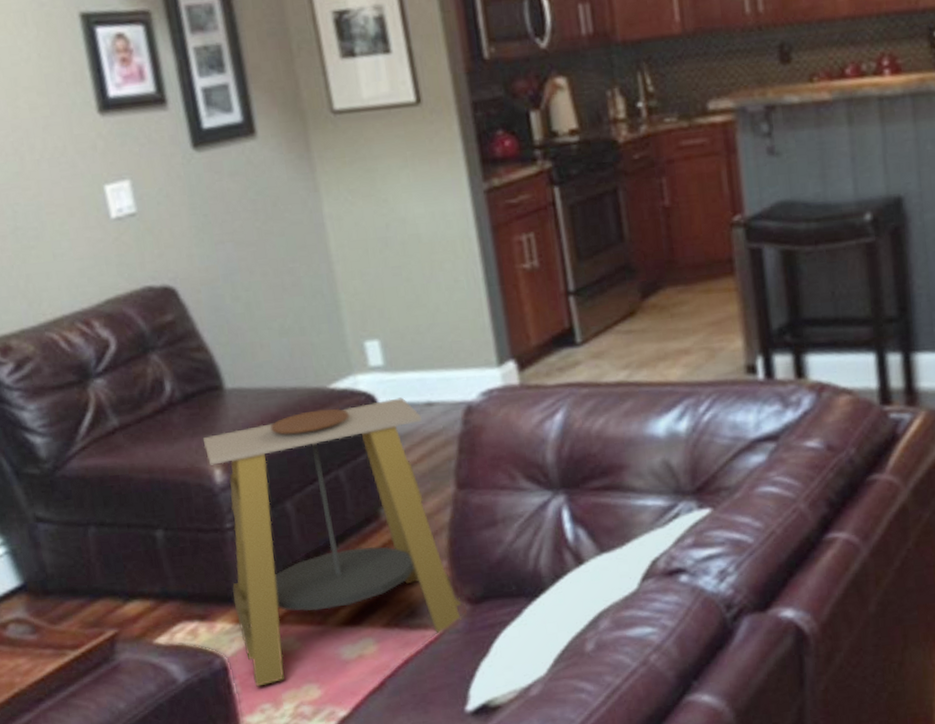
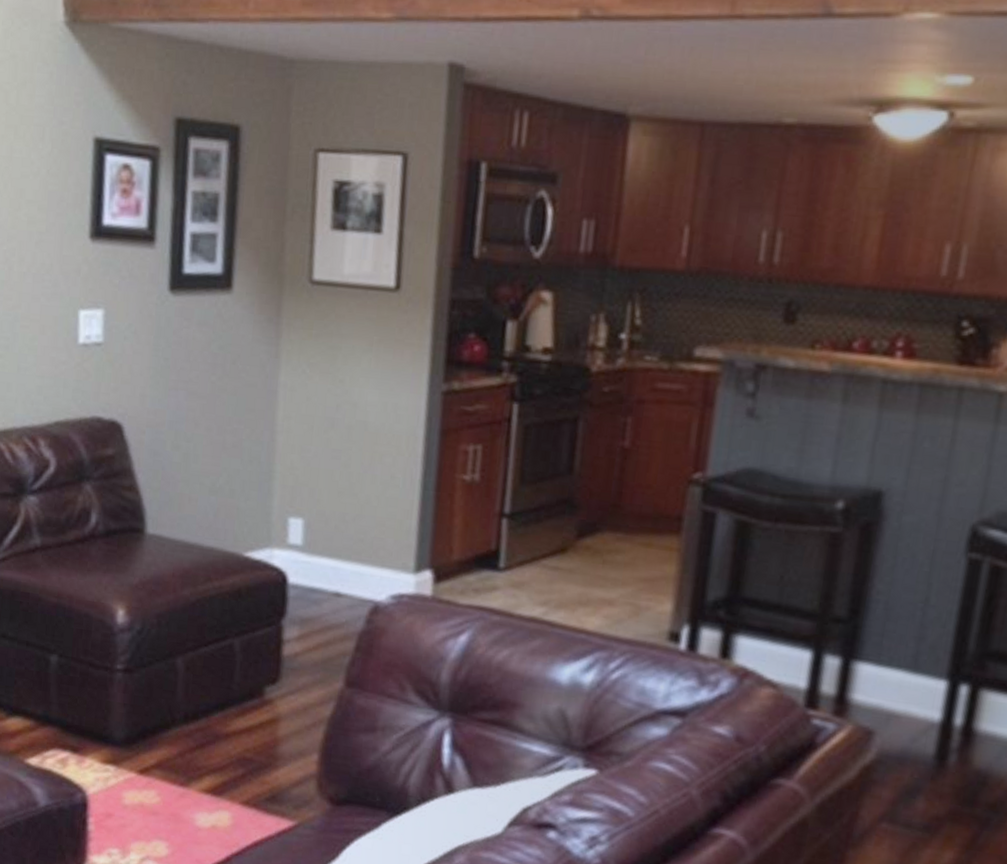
side table: present [202,397,462,687] -> none [106,573,328,831]

